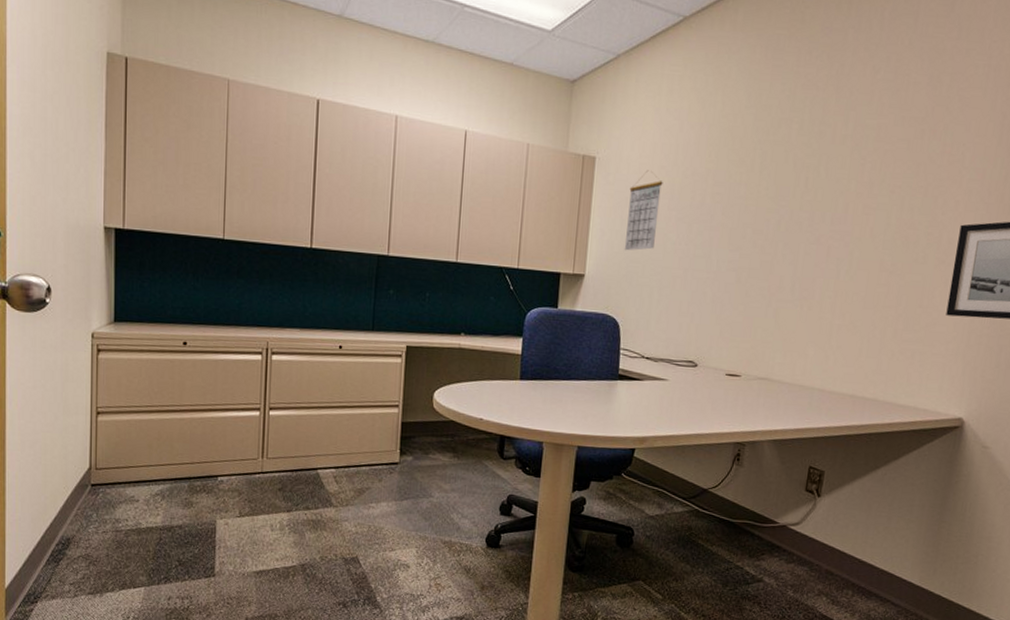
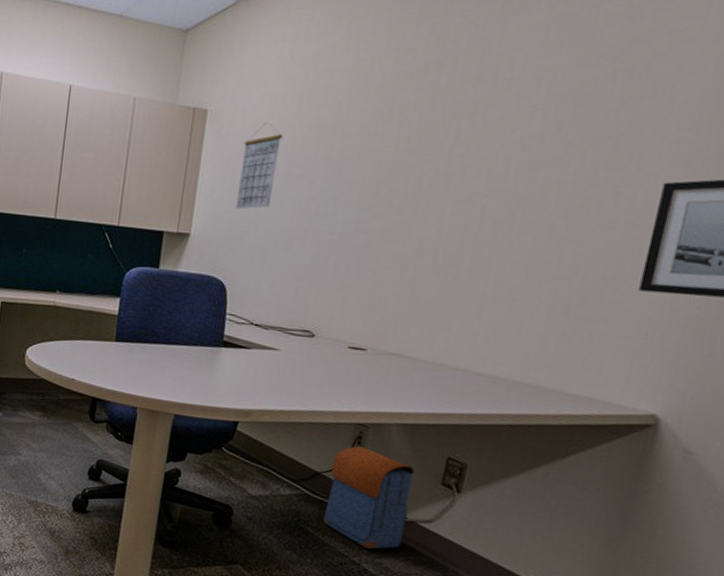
backpack: none [711,463,784,553] -> present [323,446,416,549]

